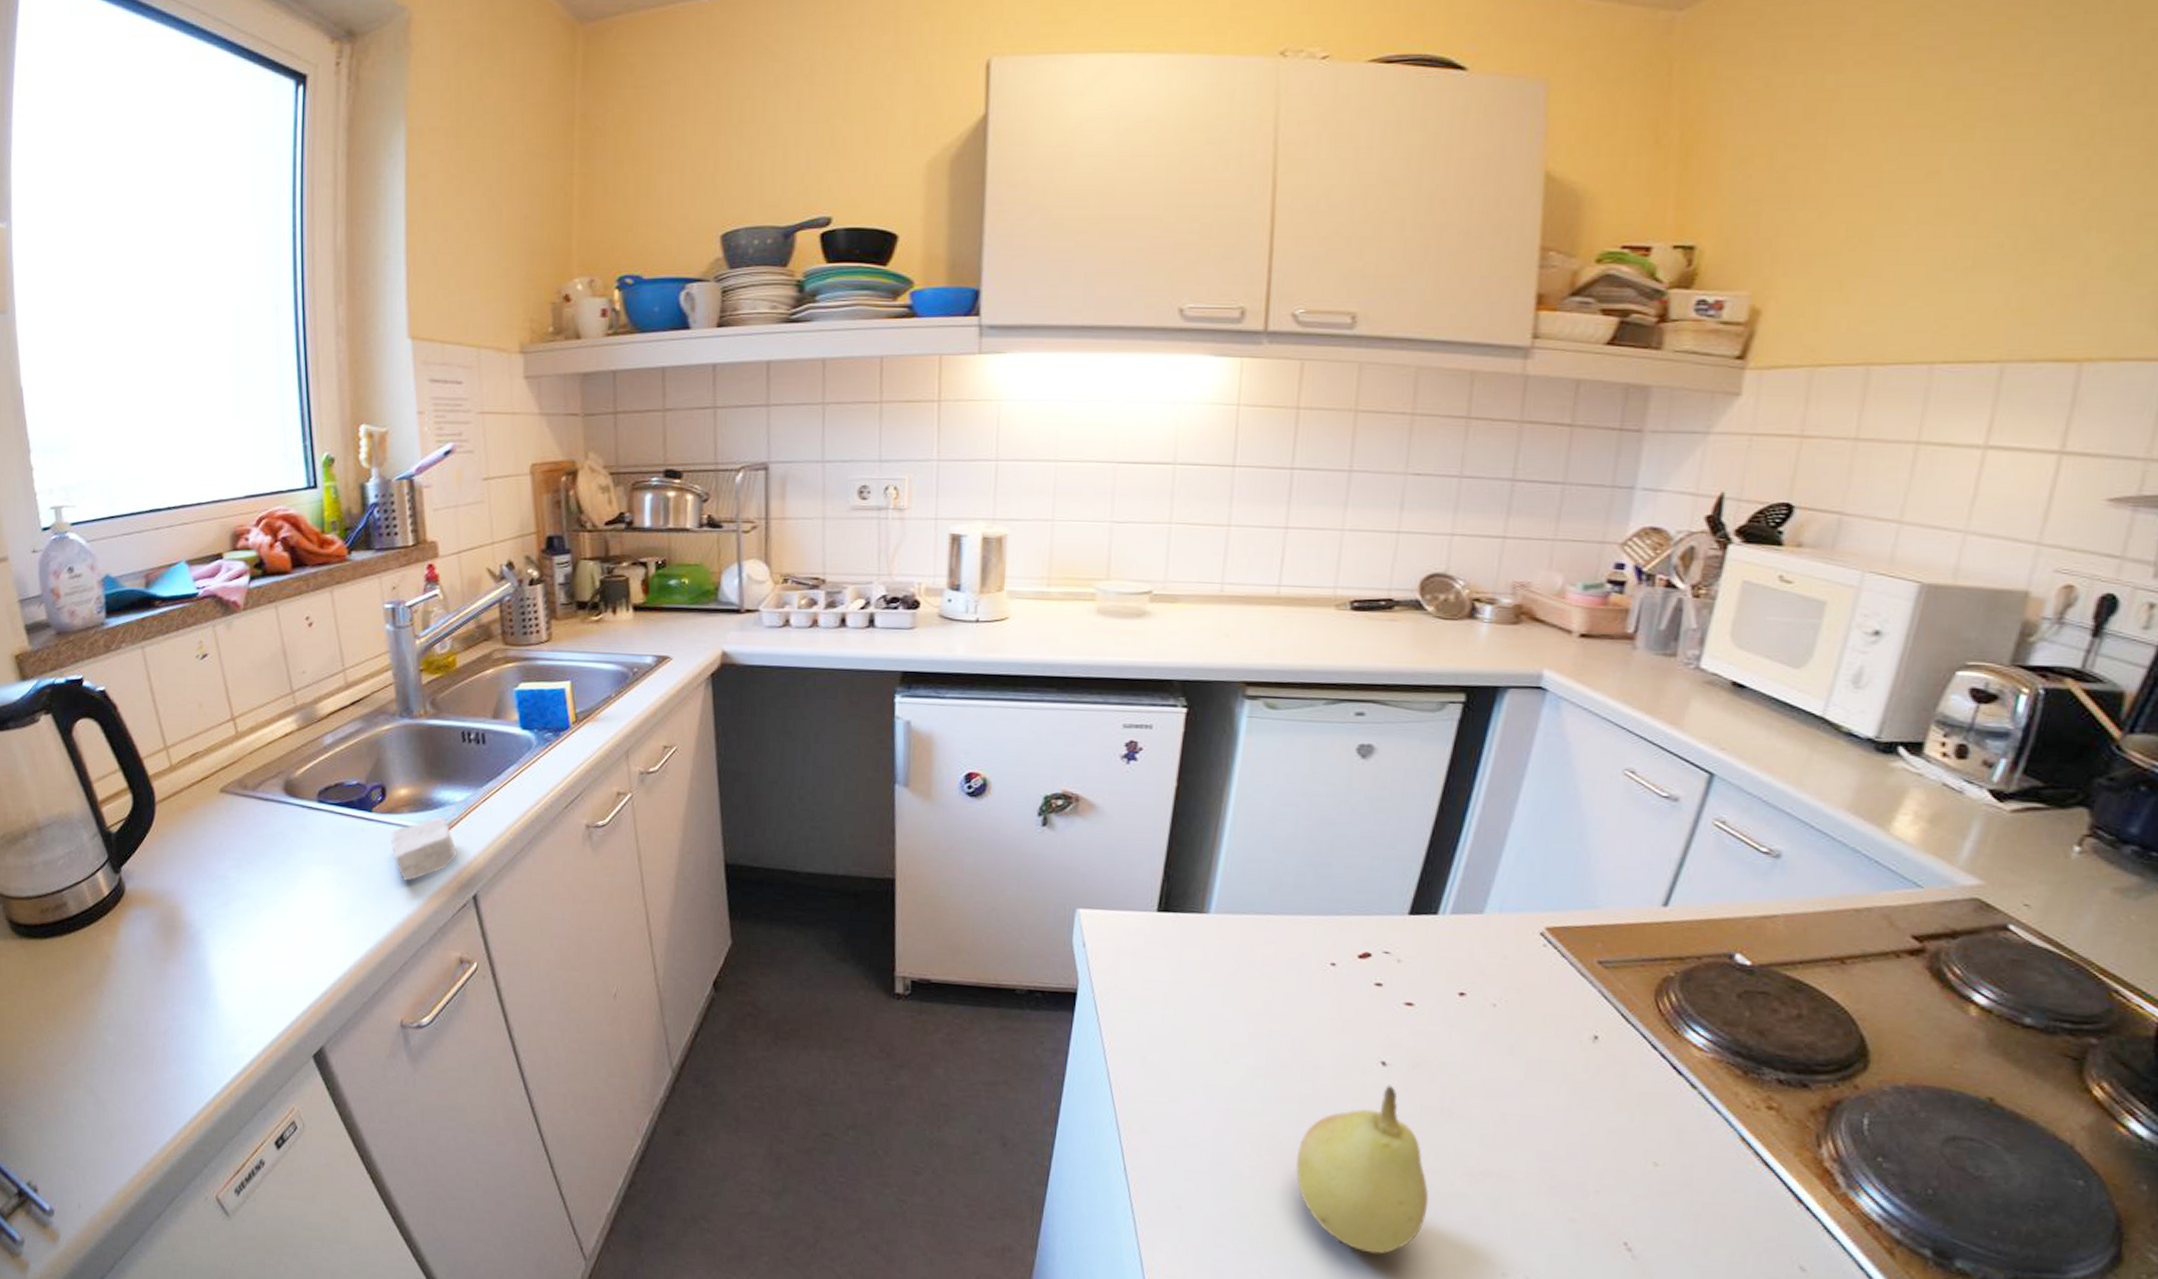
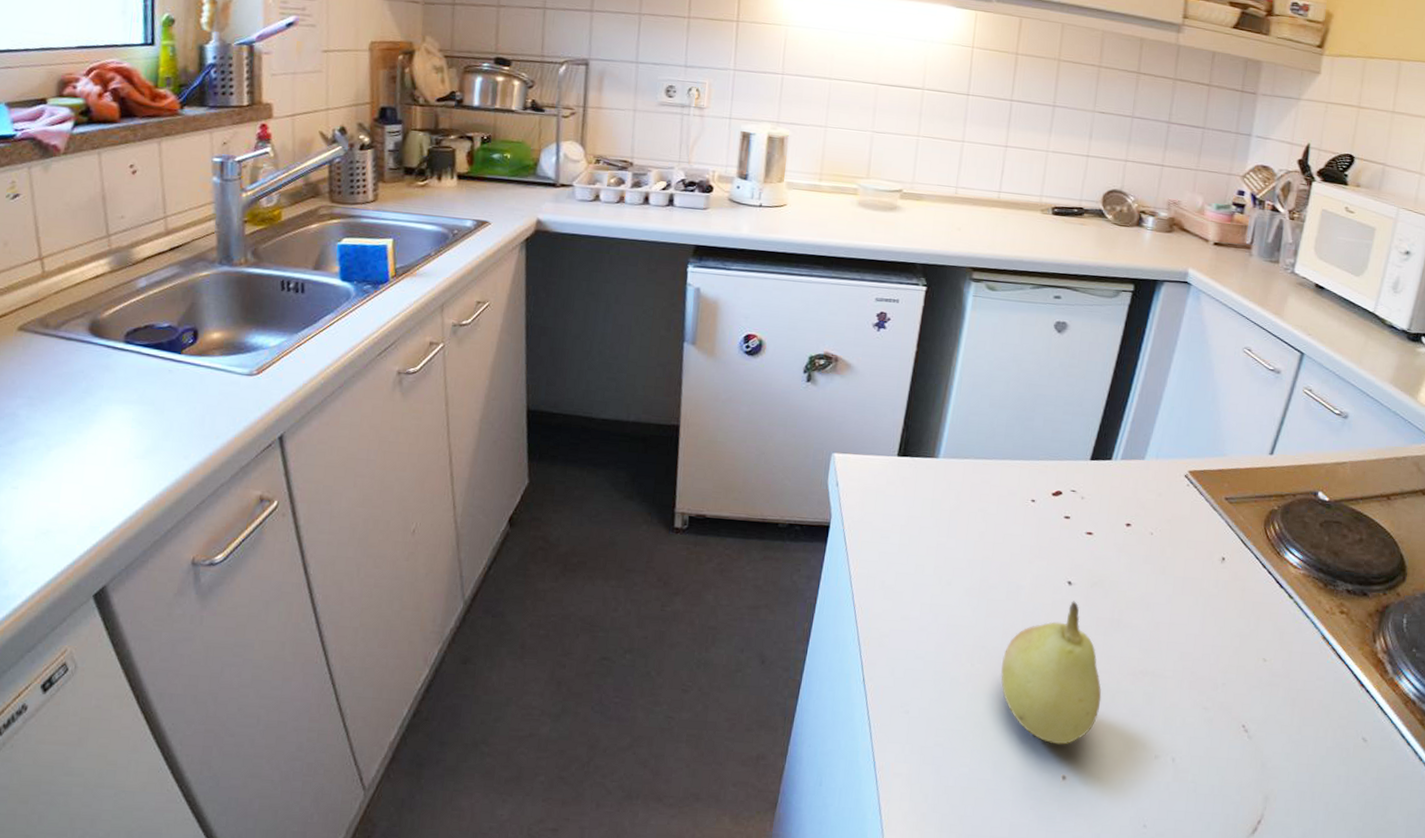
soap bar: present [390,816,457,881] -> none [198,360,267,422]

